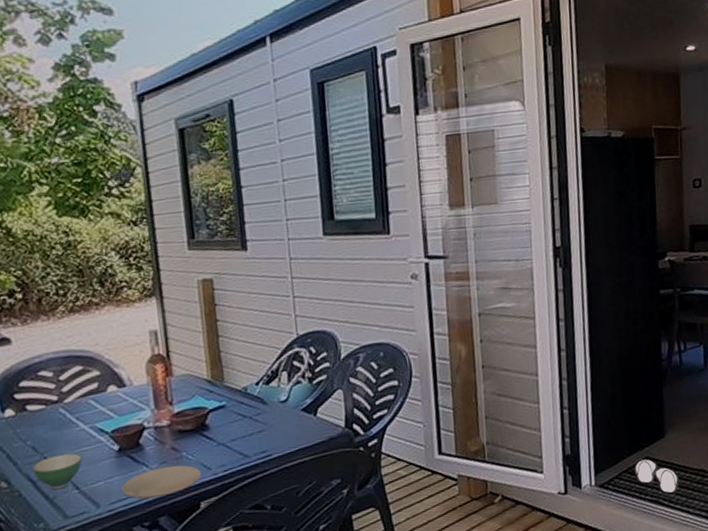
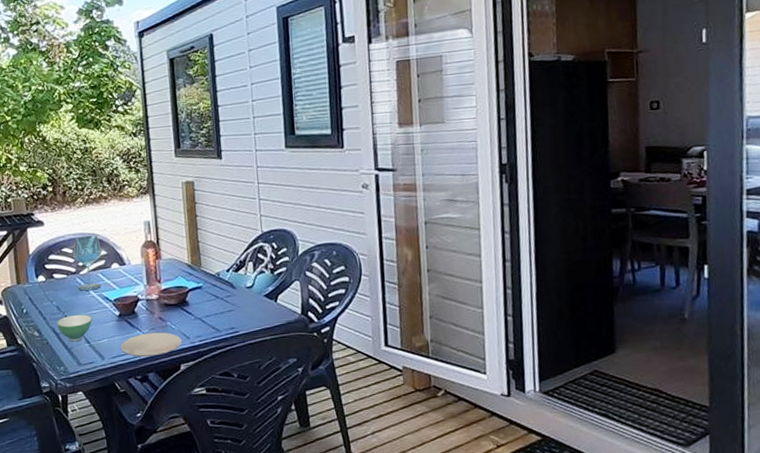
wine glass: none [52,352,94,424] -> present [72,235,103,291]
slippers: present [634,459,679,495] -> none [581,372,631,411]

